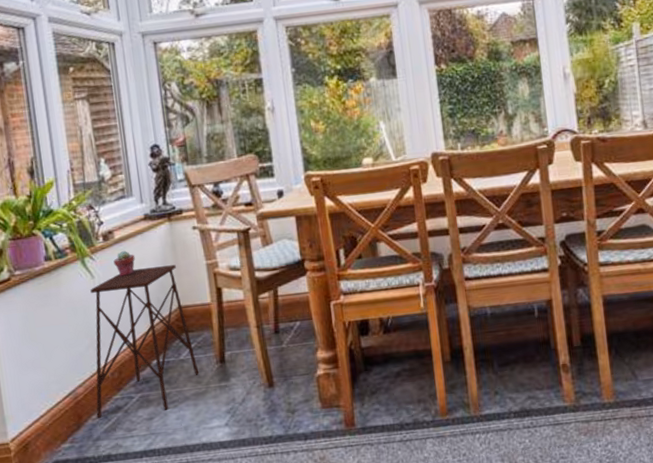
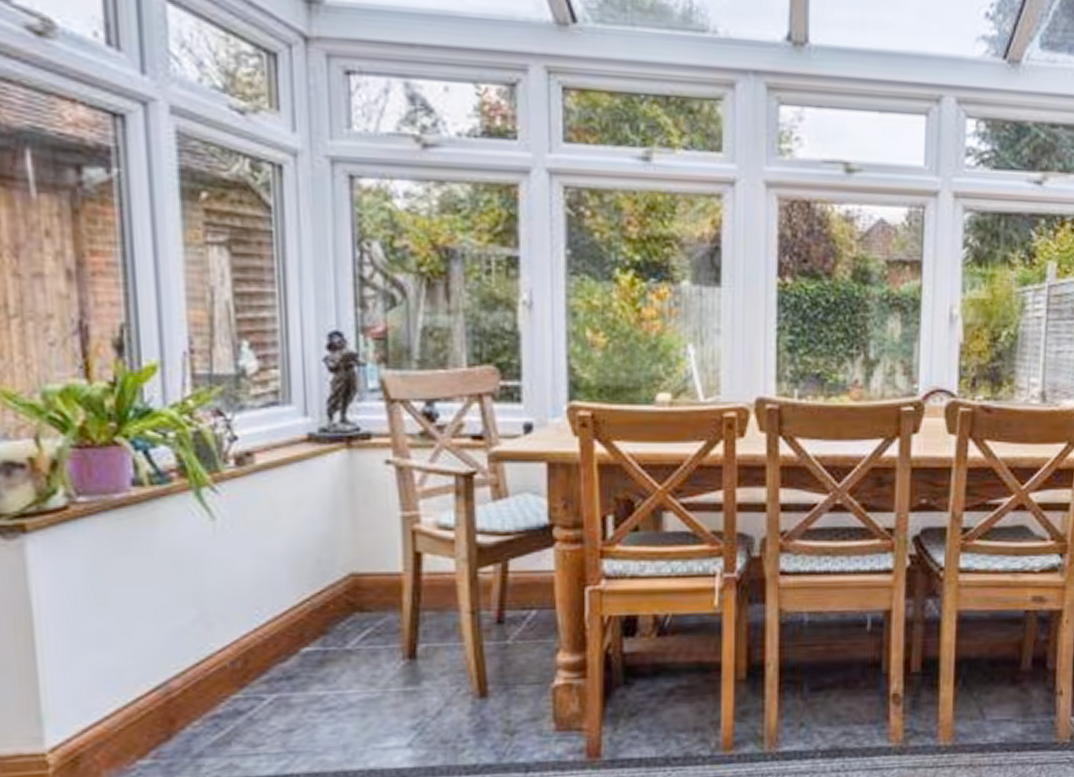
side table: present [90,264,199,418] -> none [200,511,374,725]
potted succulent: present [113,251,135,276] -> none [250,484,287,521]

